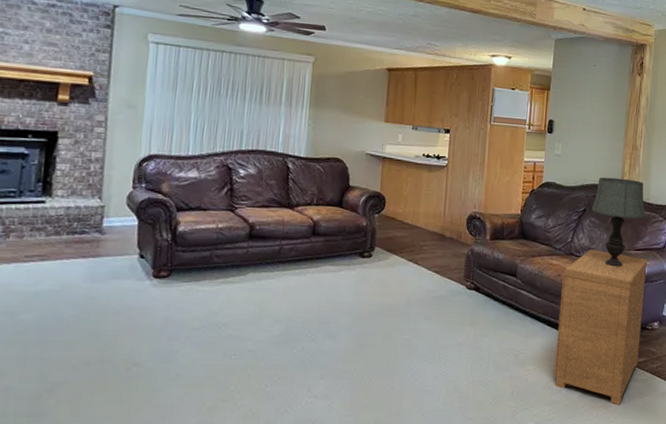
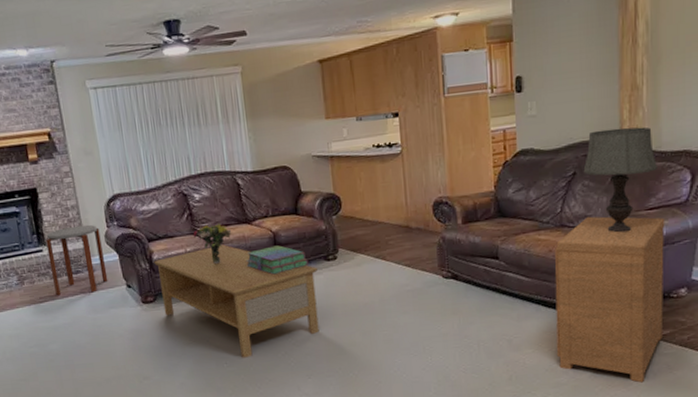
side table: none [48,180,123,258] -> present [46,224,108,296]
coffee table: none [177,226,351,351] -> present [154,244,319,358]
bouquet: none [229,203,272,246] -> present [193,224,232,265]
stack of books: none [279,235,344,265] -> present [246,245,309,275]

